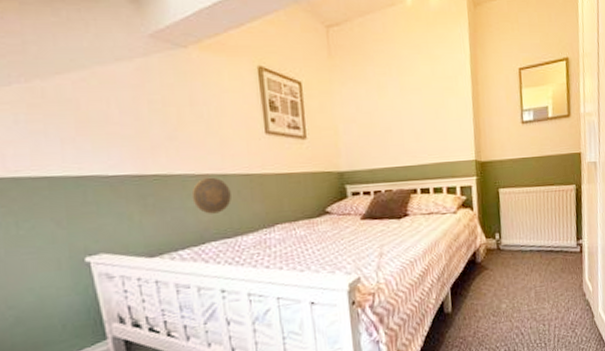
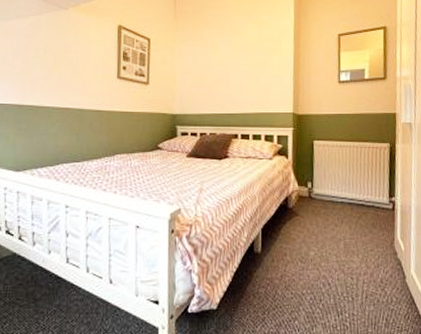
decorative plate: present [191,177,231,214] -> none [54,110,84,140]

